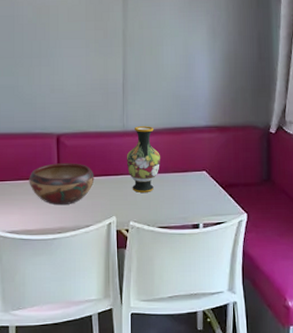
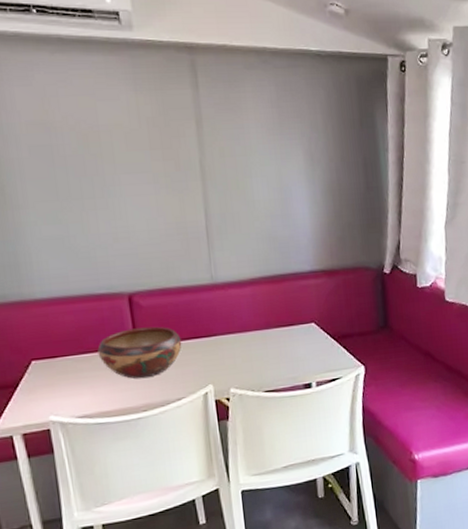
vase: present [126,126,160,192] -> none [218,275,261,354]

